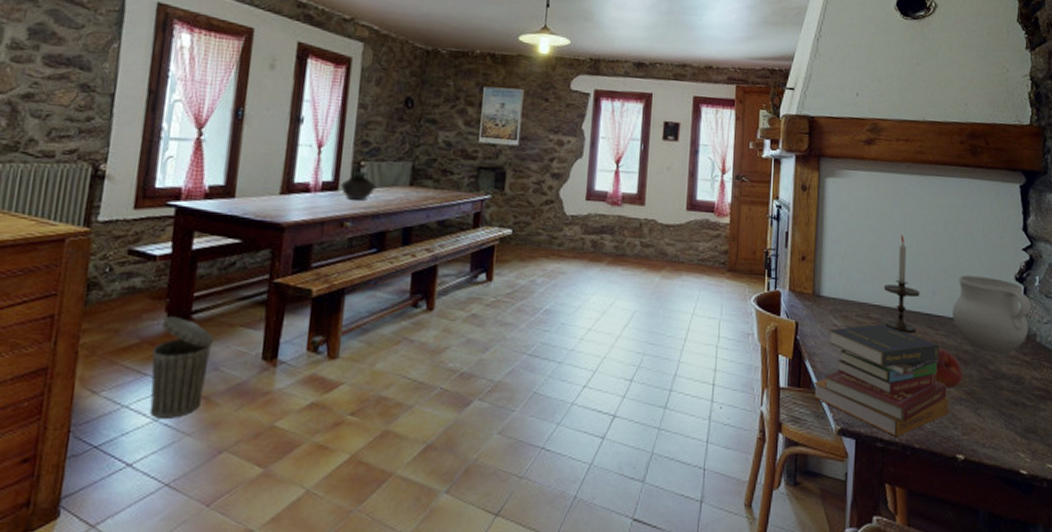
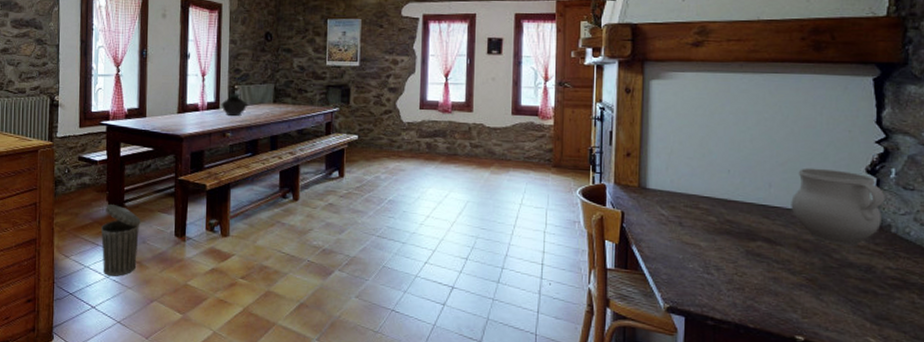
books: present [814,324,949,438] -> none [641,214,787,317]
candlestick: present [883,234,920,333] -> none [713,130,754,223]
fruit: present [934,348,963,389] -> none [770,237,803,275]

